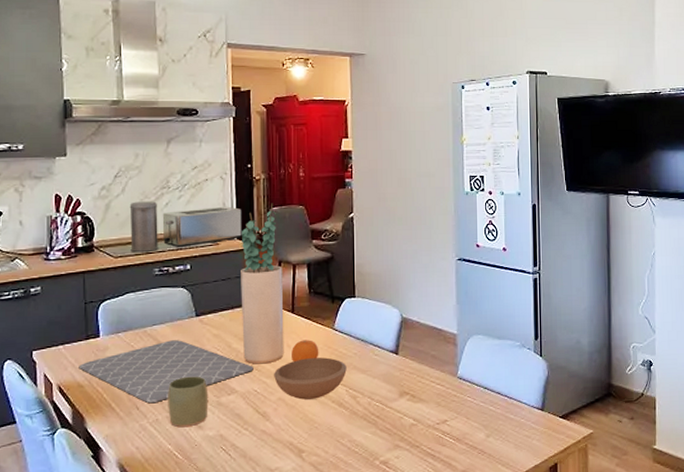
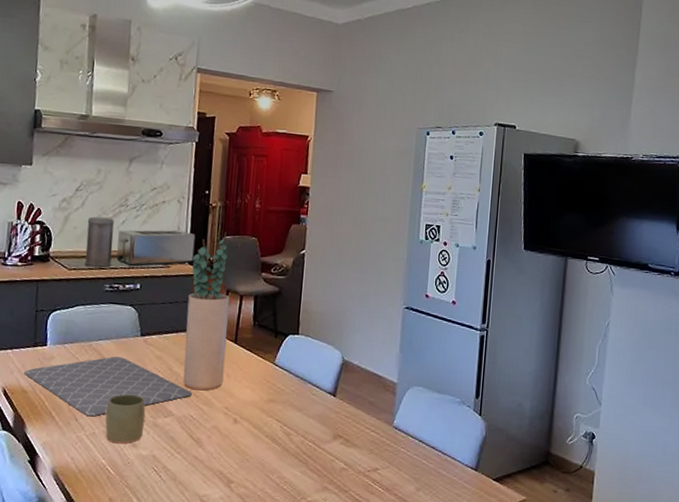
bowl: present [274,357,347,400] -> none [211,390,284,432]
fruit: present [292,340,319,363] -> none [230,371,258,393]

